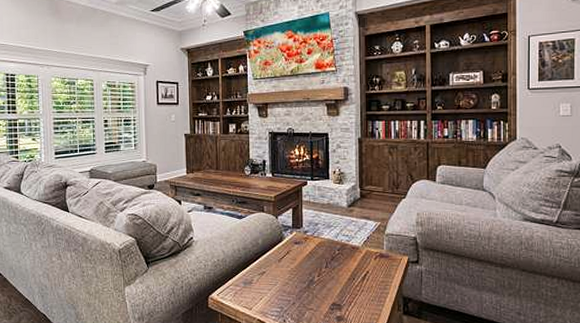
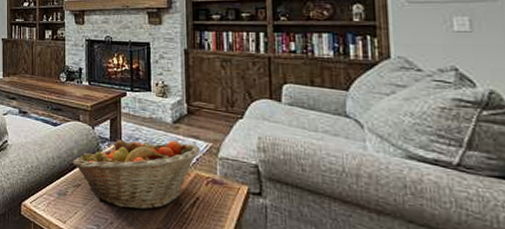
fruit basket: none [257,222,371,288] -> present [72,138,201,210]

